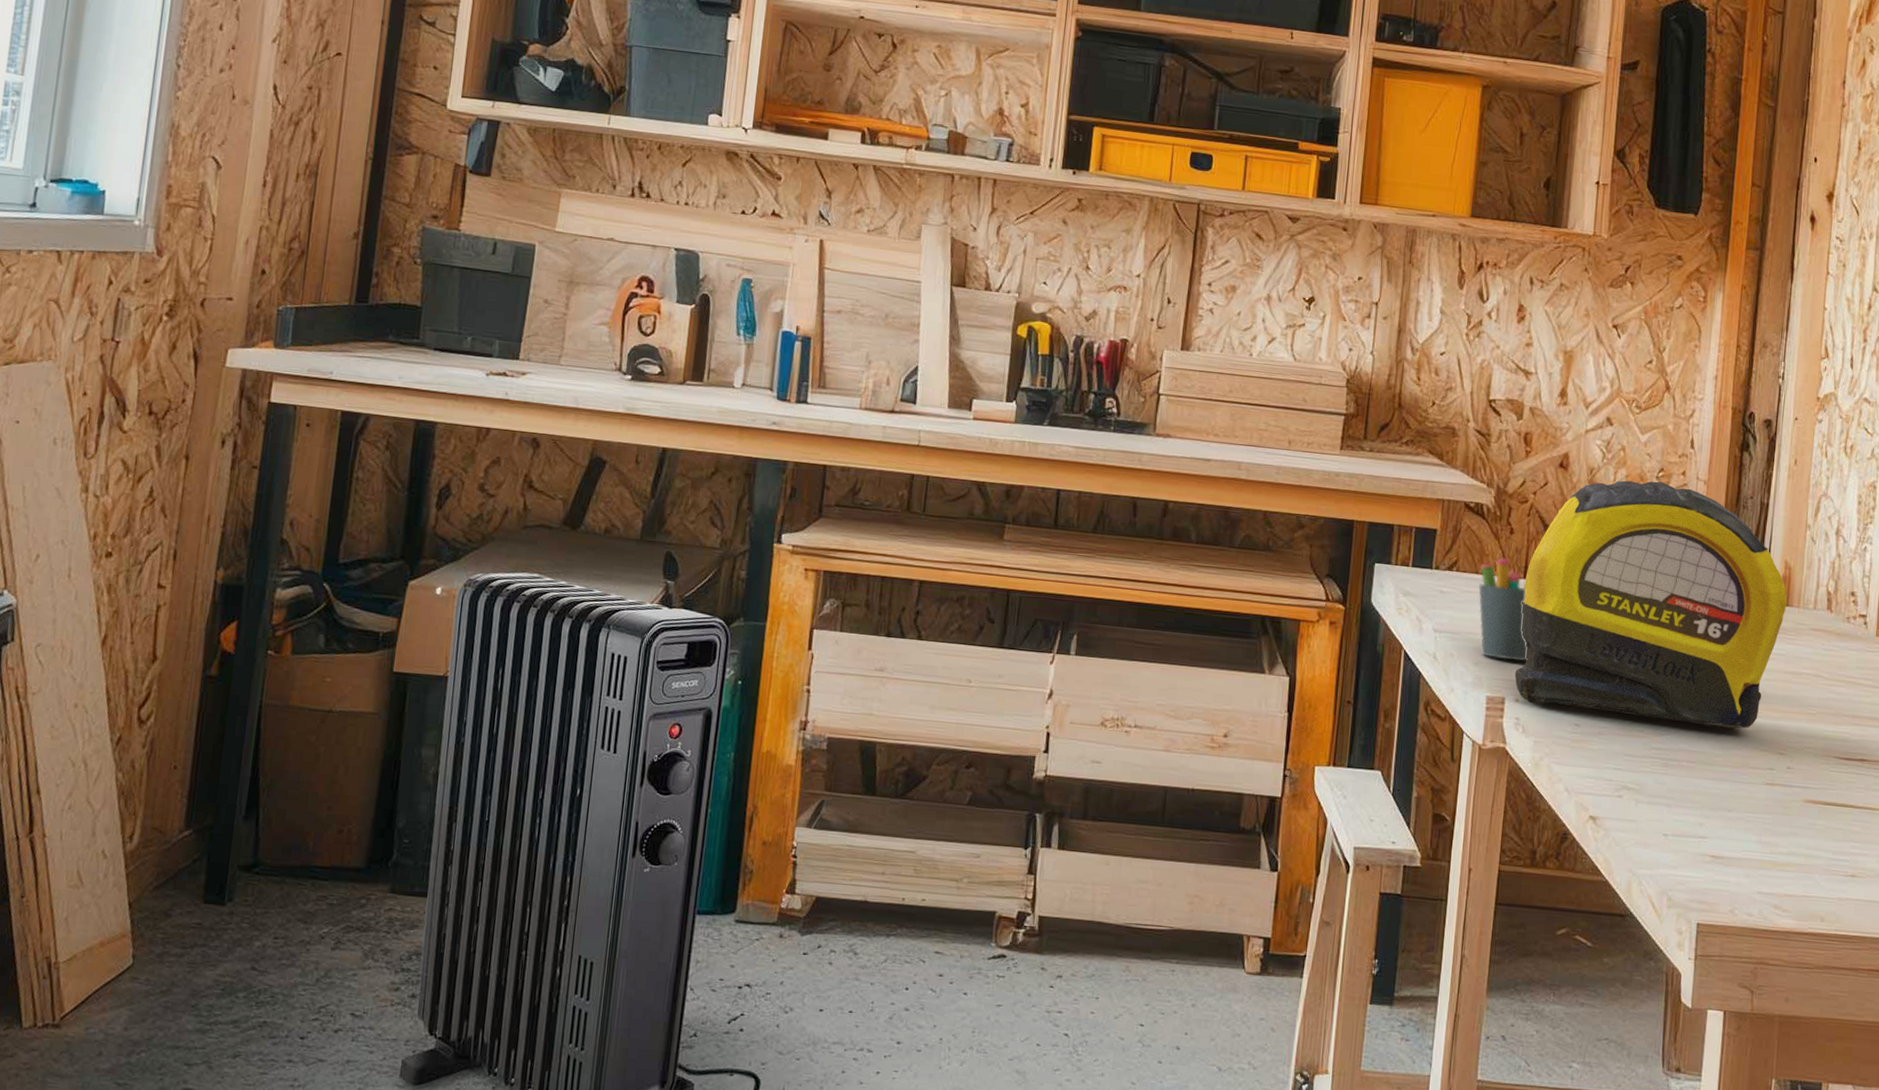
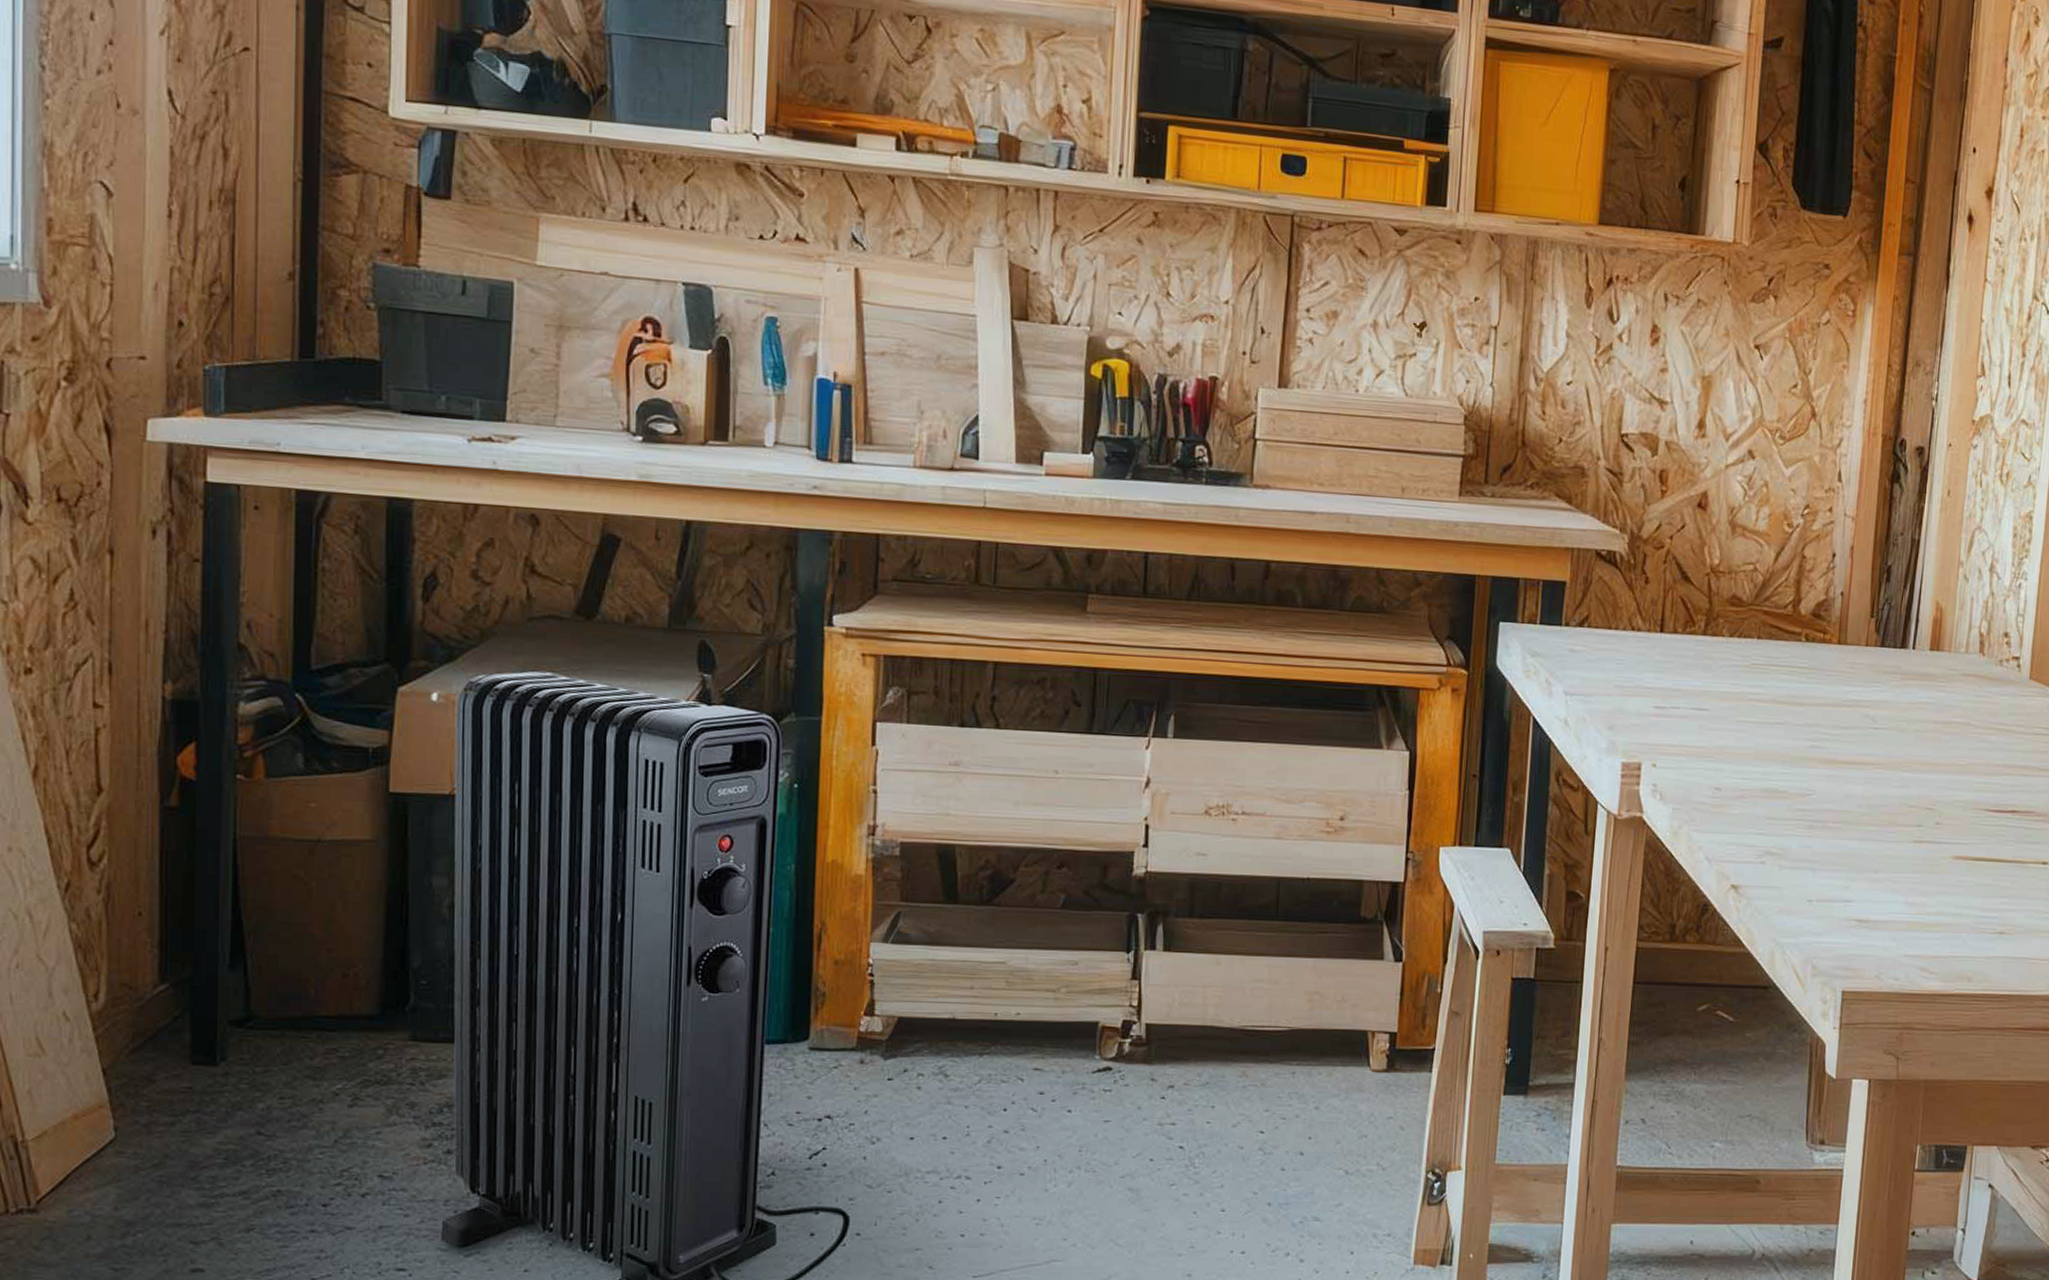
pen holder: present [1479,558,1528,662] -> none [1612,610,1665,723]
tape measure: present [1514,480,1788,729] -> none [1651,519,1938,785]

